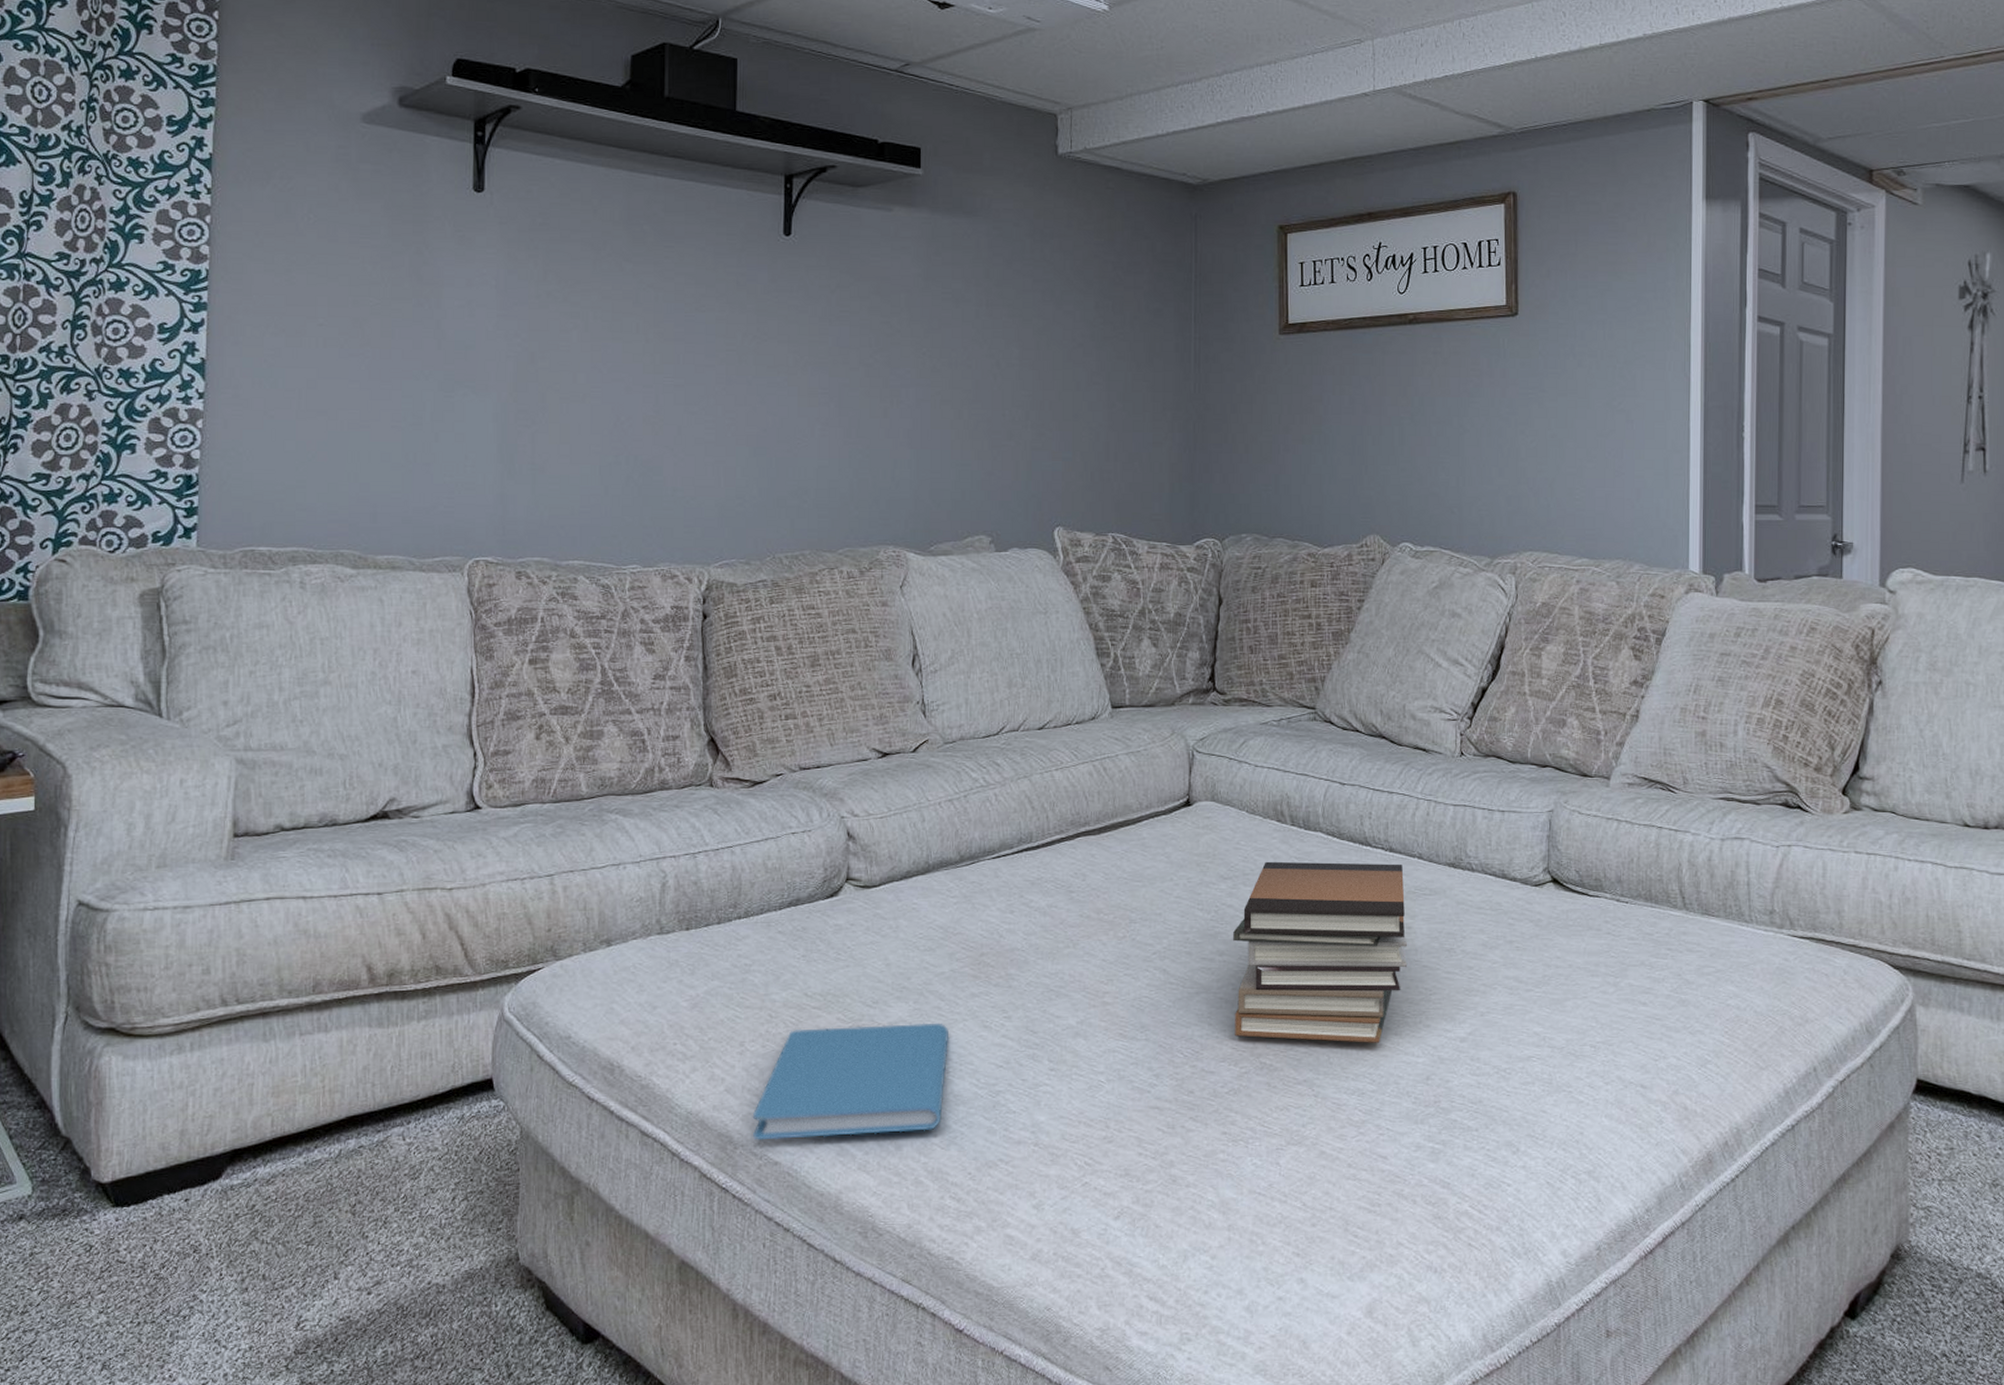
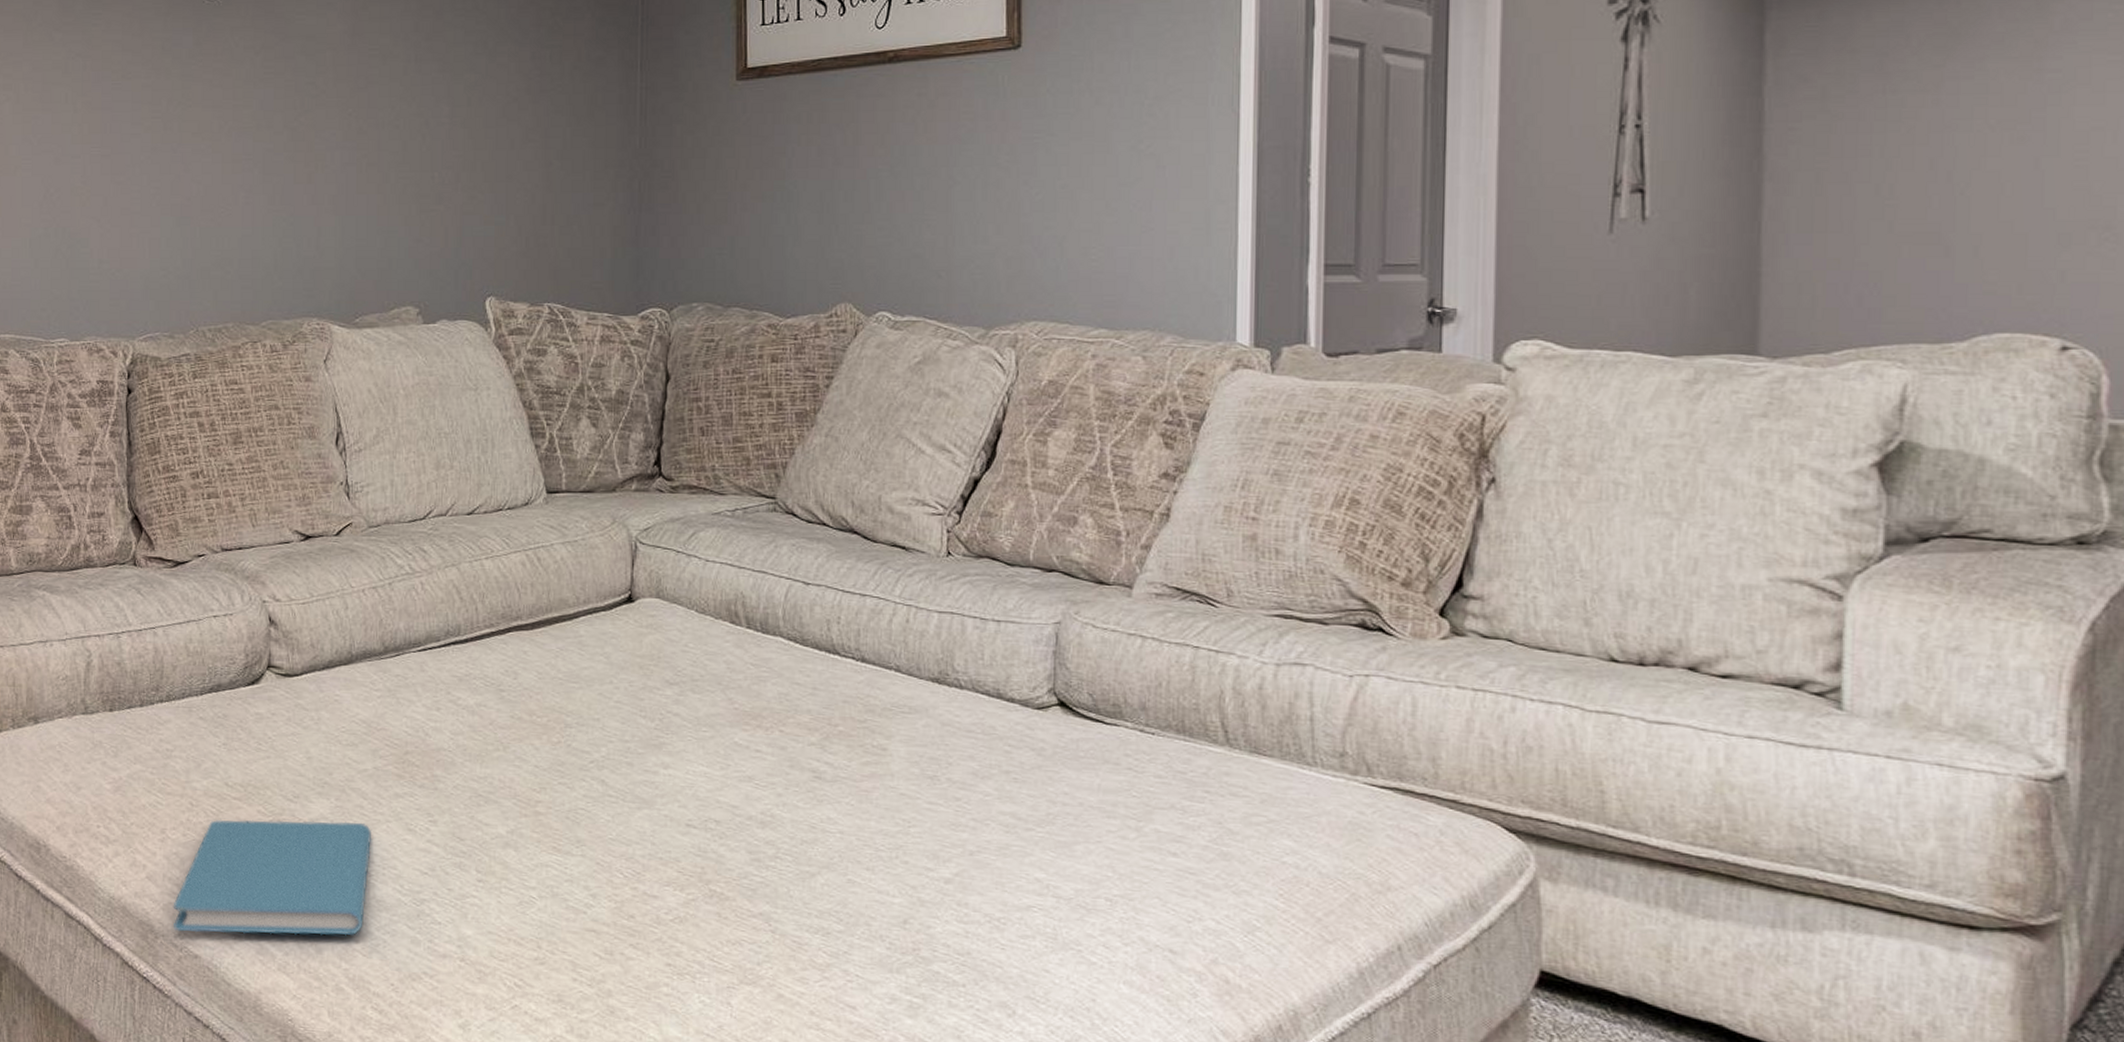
book stack: present [1233,861,1408,1043] -> none [680,667,882,878]

